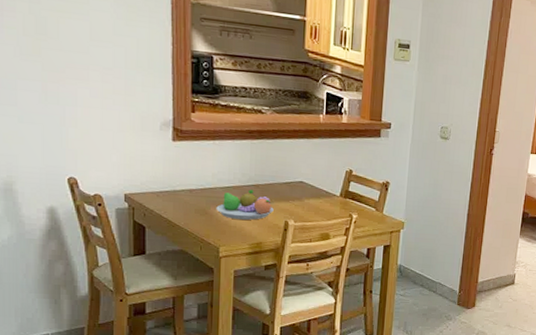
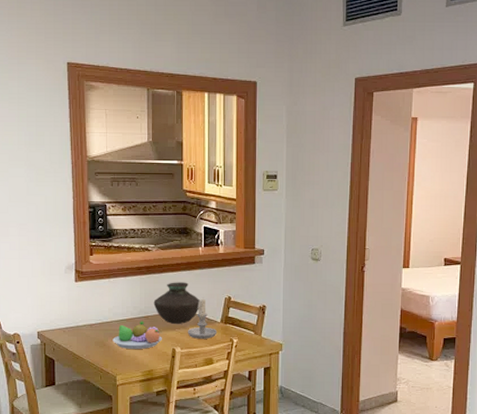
vase: none [265,149,318,196] -> present [153,282,200,324]
candle: none [302,168,336,213] -> present [187,297,218,339]

